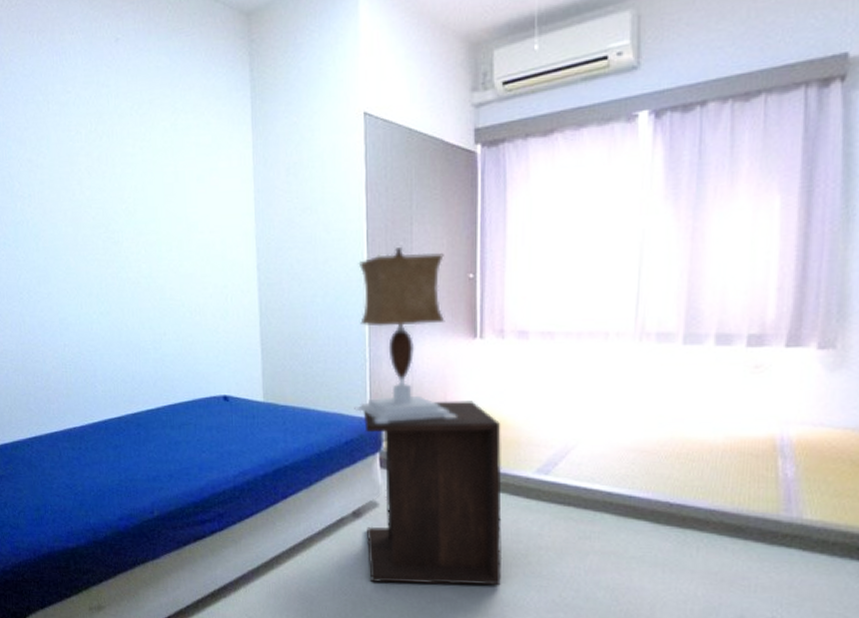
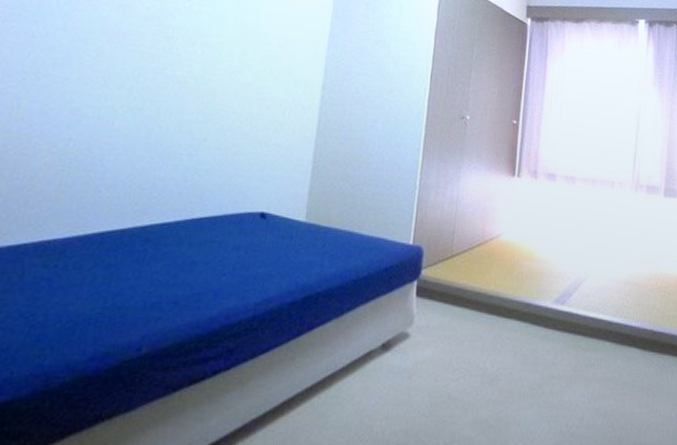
table lamp: present [354,248,457,423] -> none [398,89,495,251]
nightstand: present [363,401,503,586] -> none [389,231,529,425]

